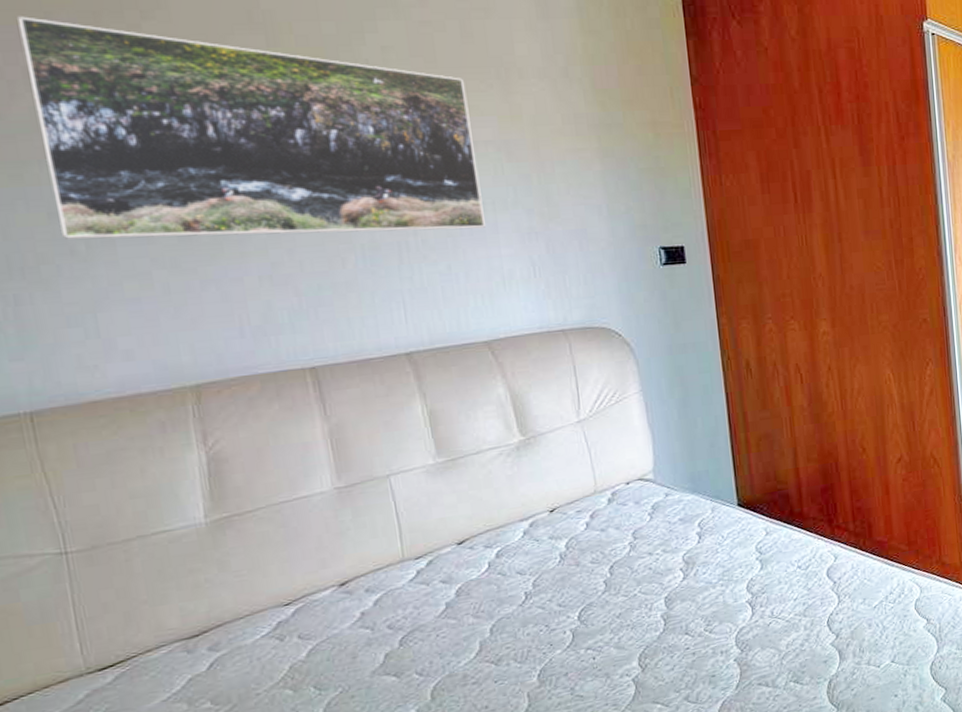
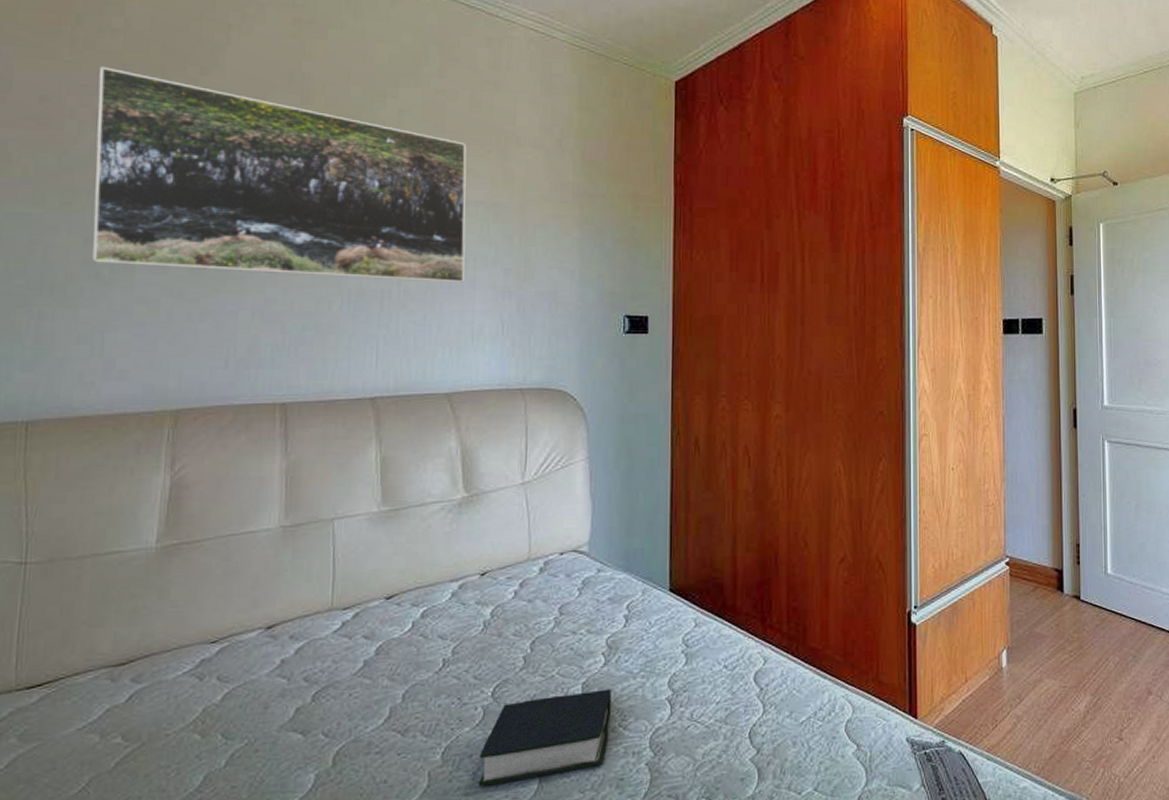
book: none [574,599,697,699] -> present [478,689,611,787]

